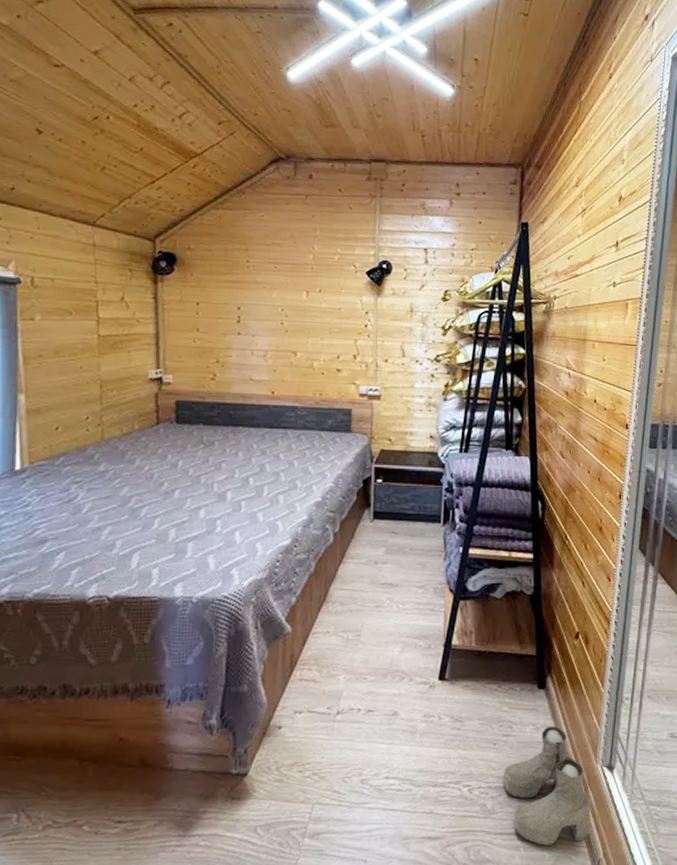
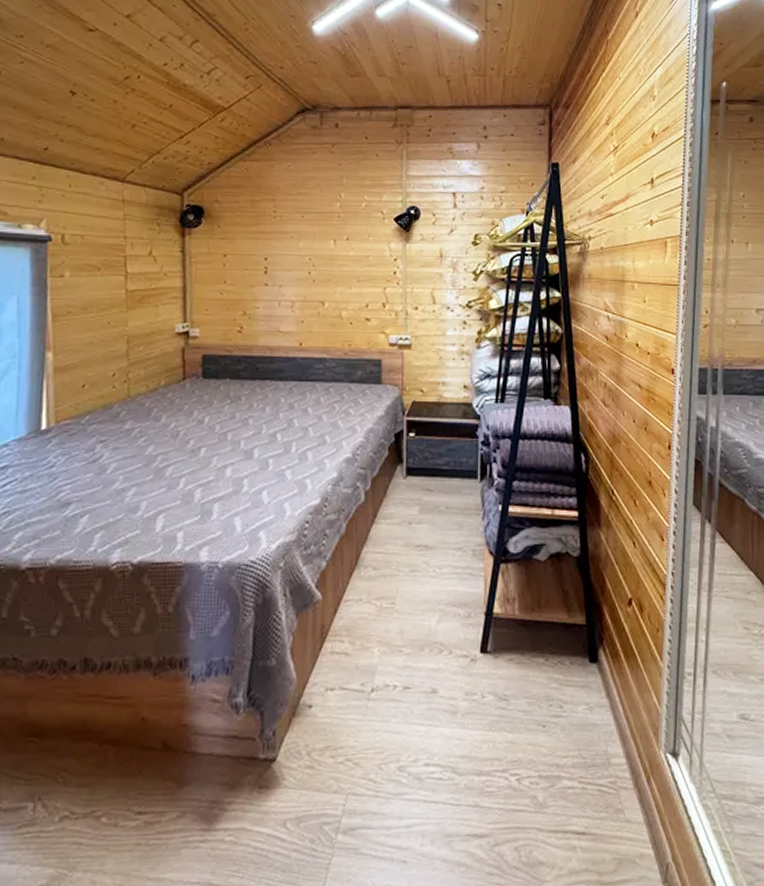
boots: present [503,725,591,846] -> none [555,705,655,847]

